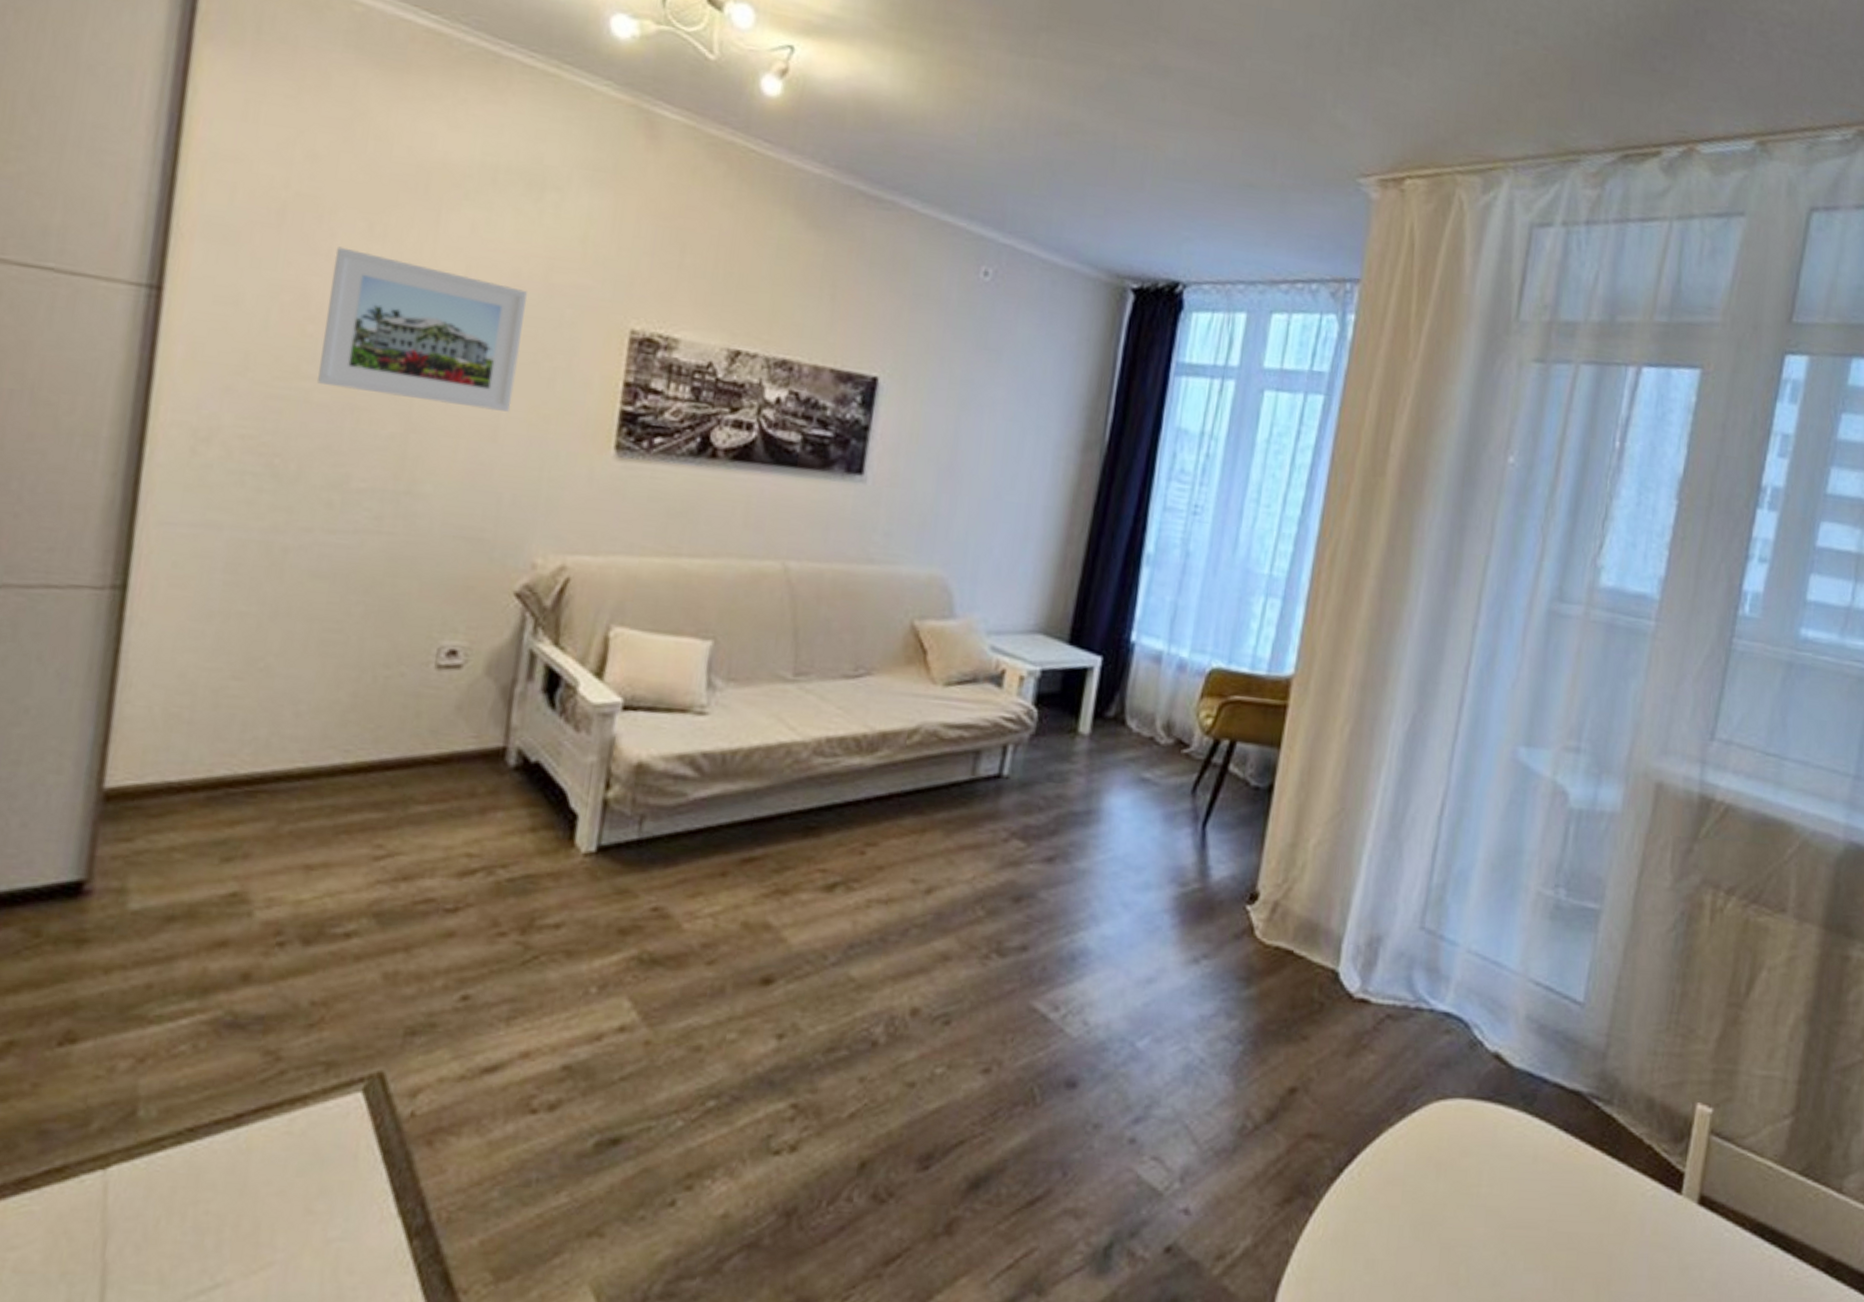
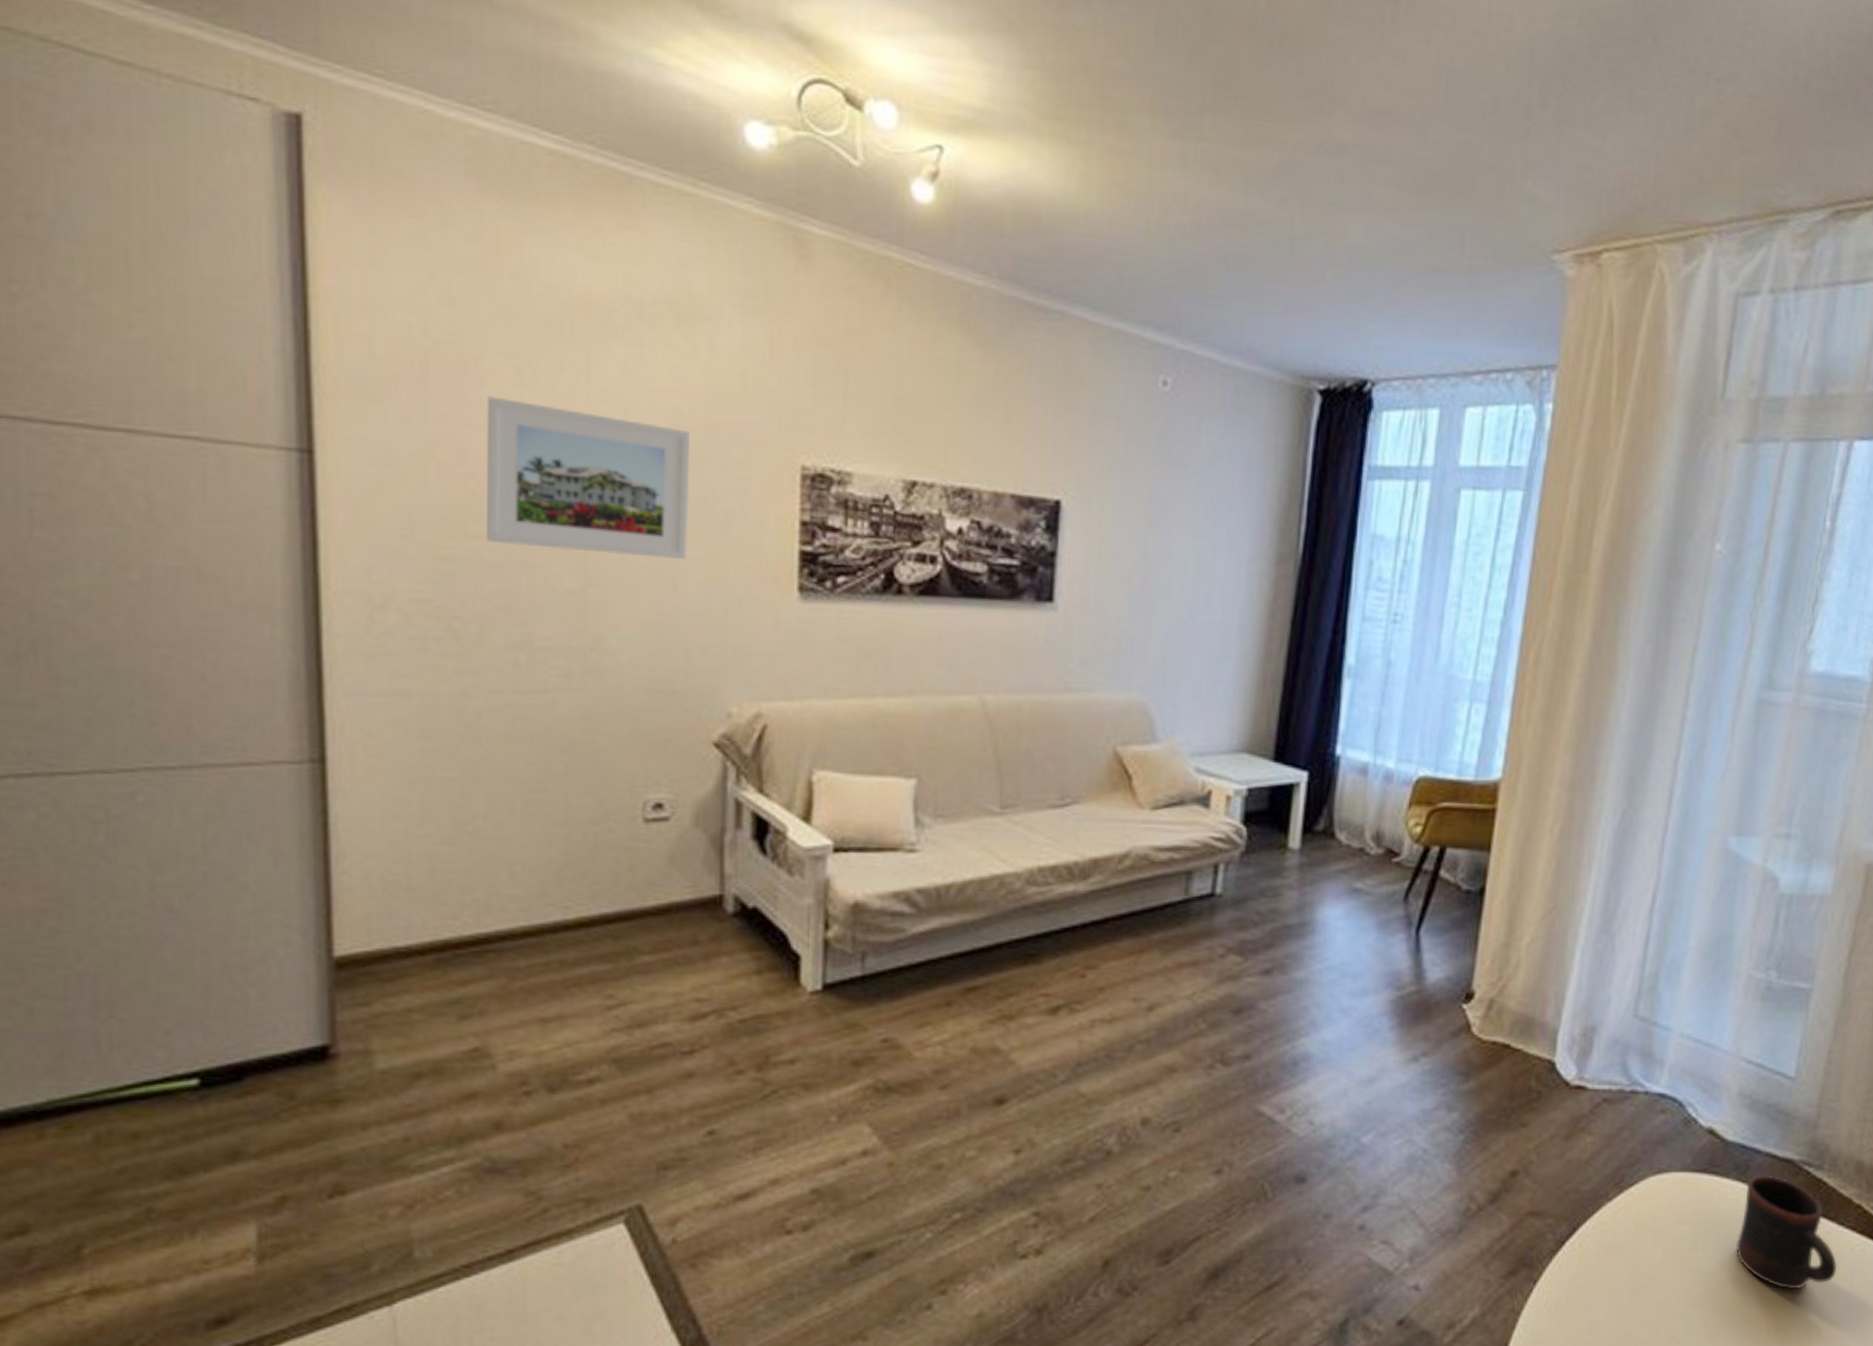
mug: none [1521,1106,1628,1237] -> present [1735,1175,1838,1290]

